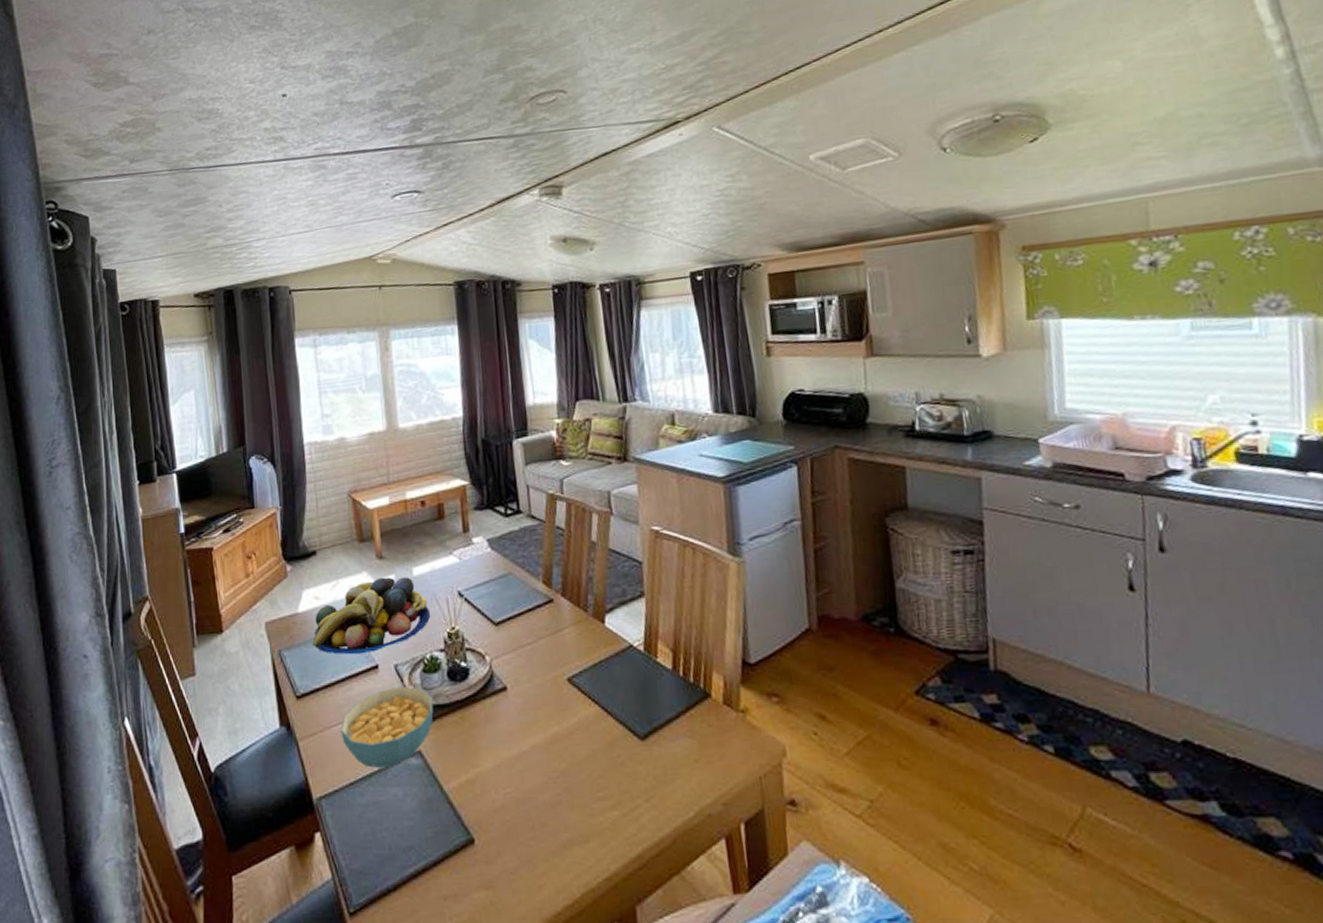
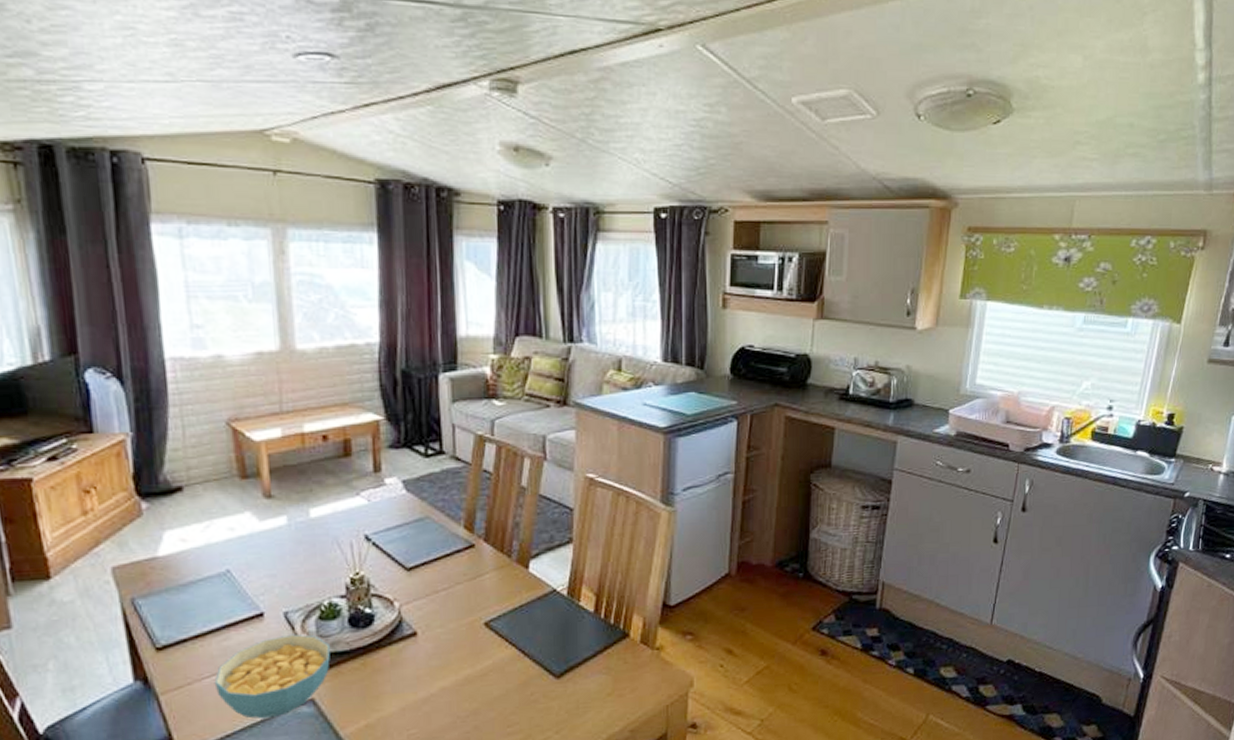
fruit bowl: present [312,577,431,655] -> none [177,518,331,603]

